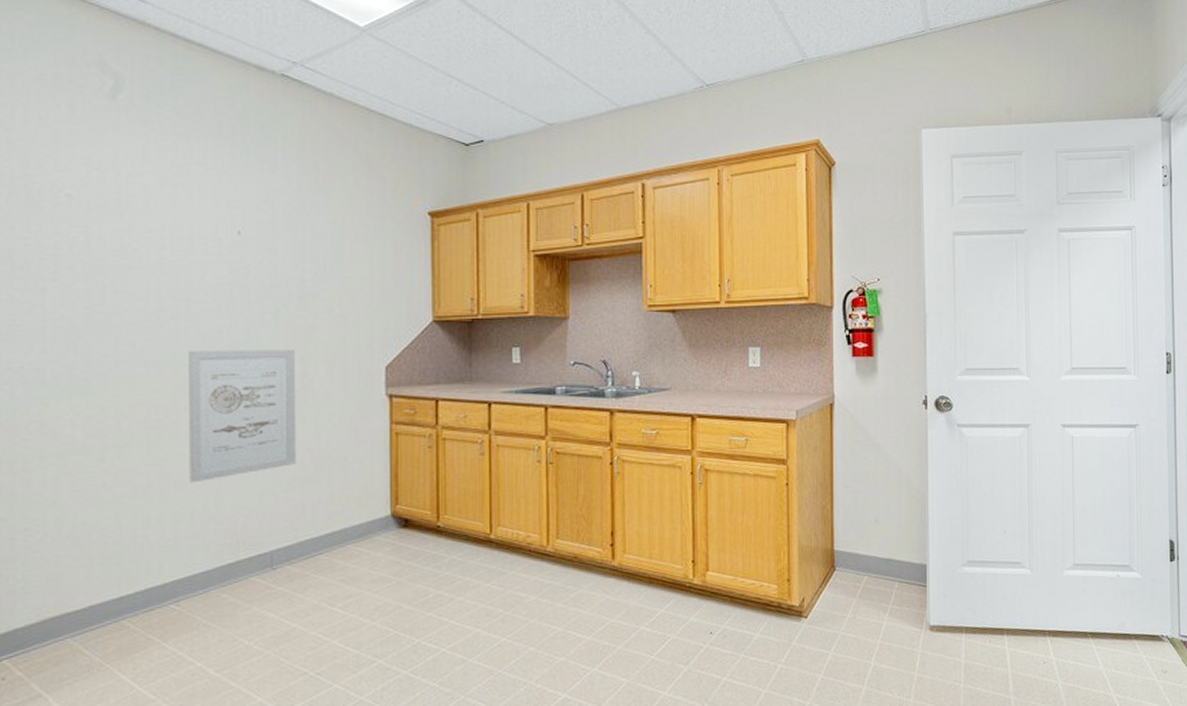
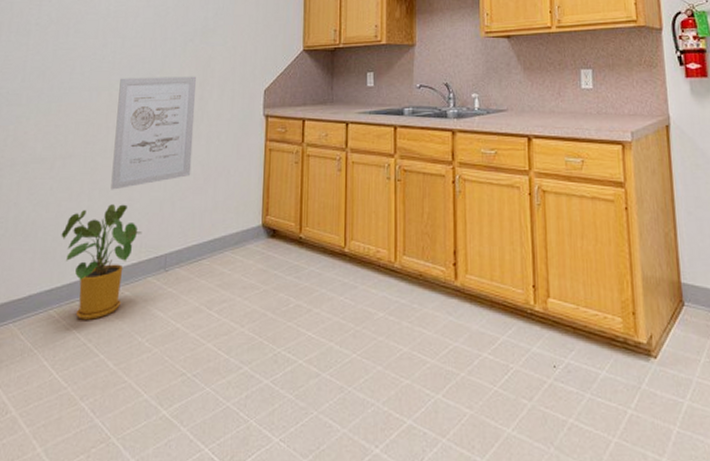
house plant: none [126,498,238,628] -> present [61,204,142,320]

